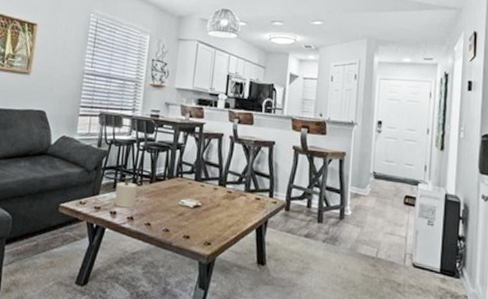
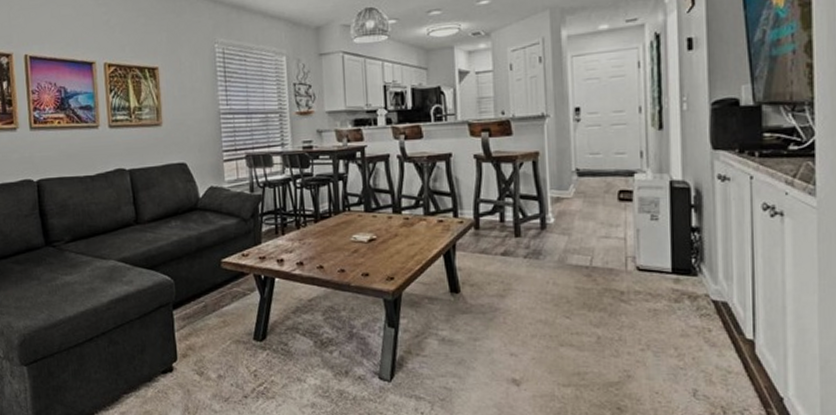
candle: present [114,179,137,208] -> none [278,222,303,254]

